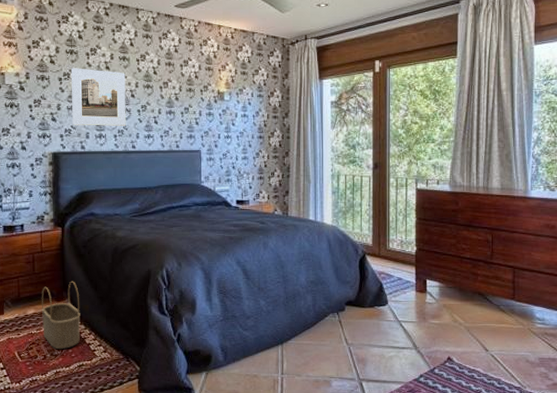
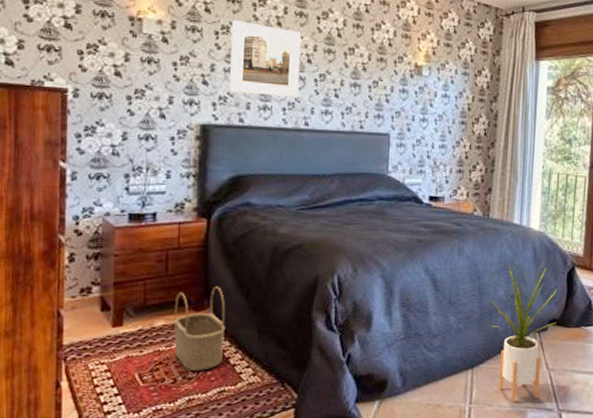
house plant: none [291,248,353,373] -> present [489,257,560,402]

